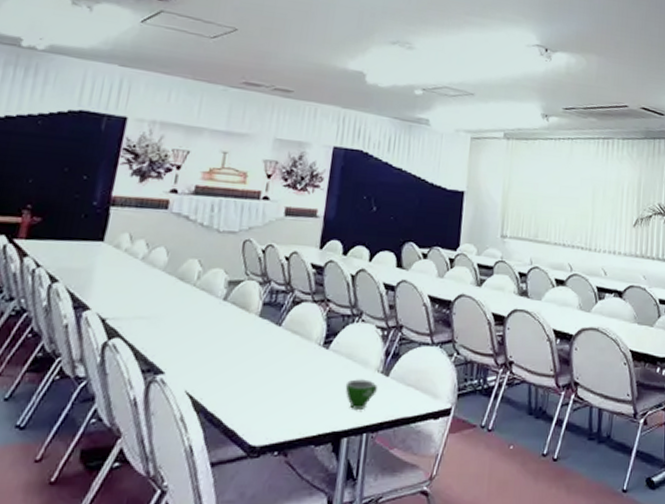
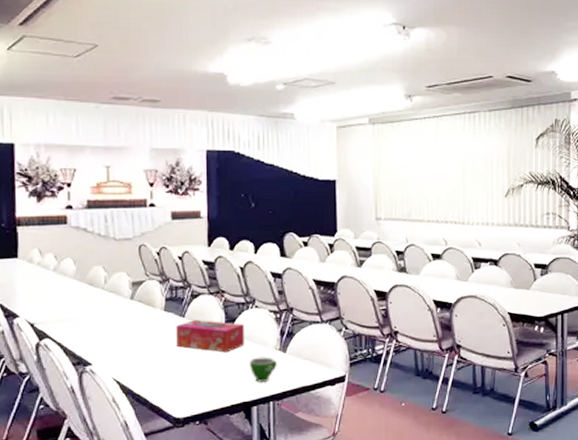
tissue box: none [266,330,346,371] -> present [176,320,244,353]

